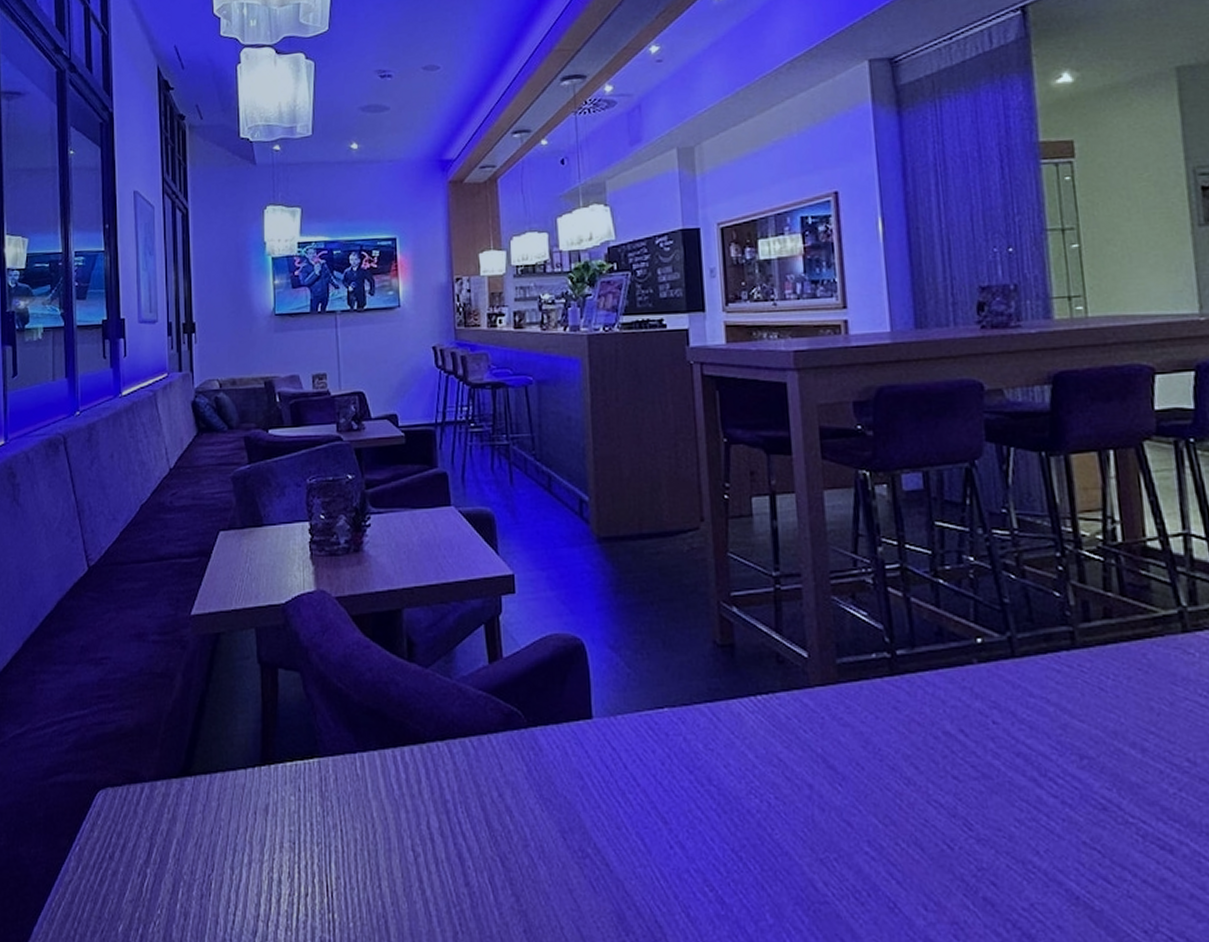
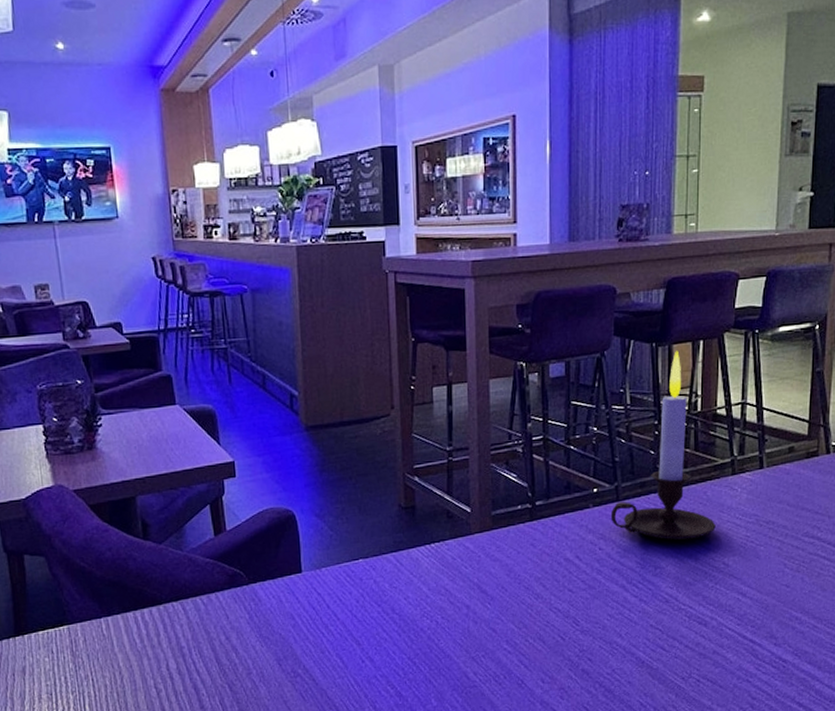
candle: none [1004,462,1168,721] -> present [610,351,716,541]

